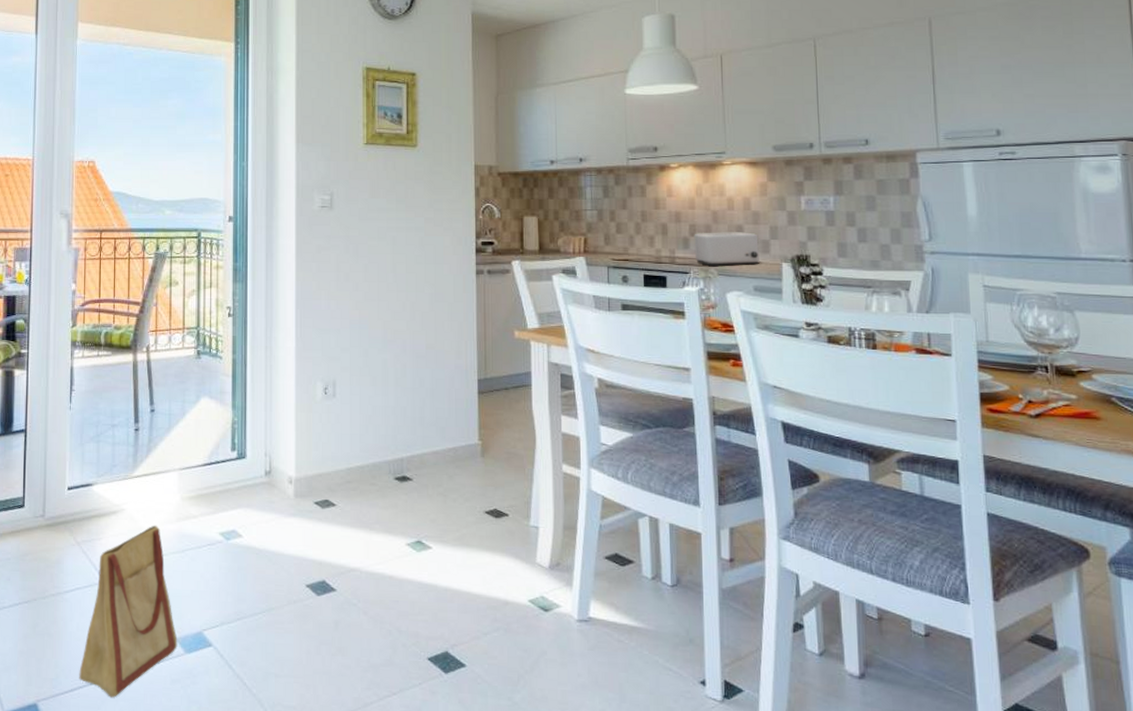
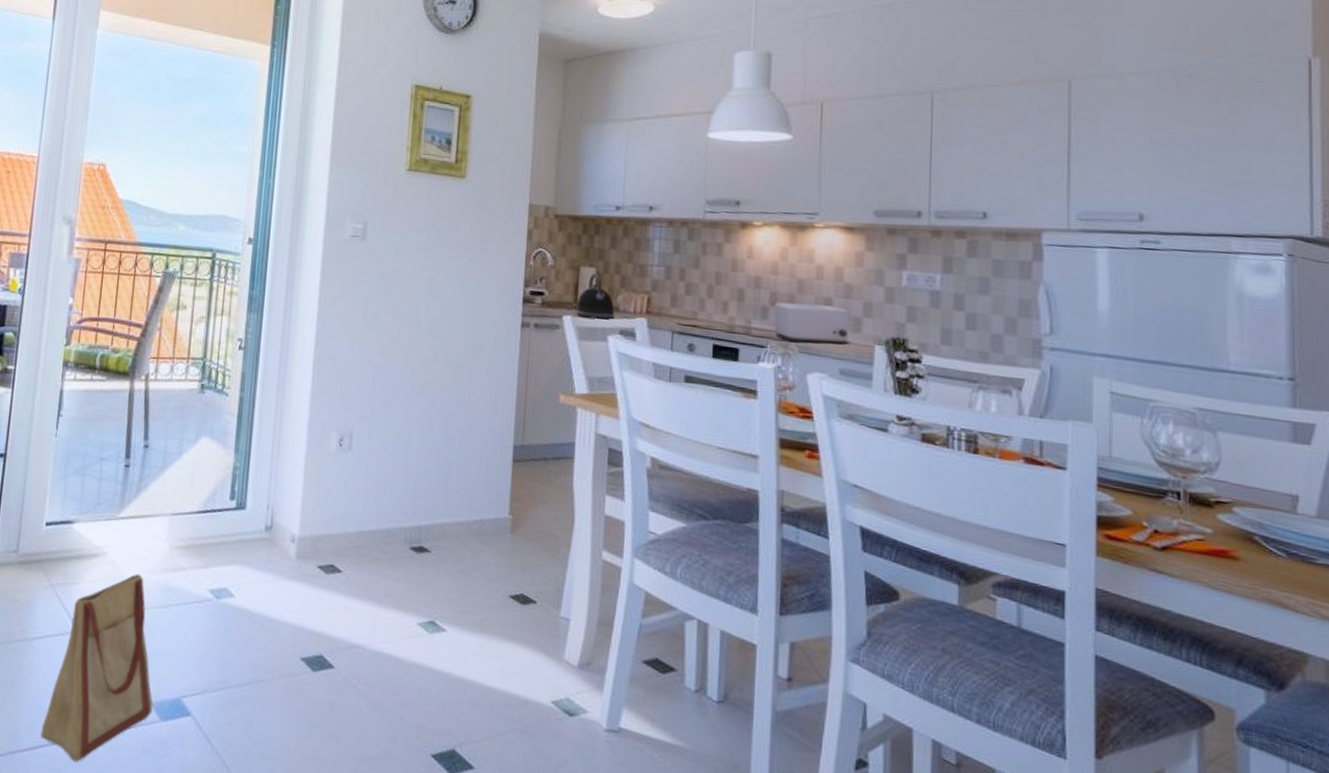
kettle: none [523,221,557,262] -> present [576,273,615,320]

